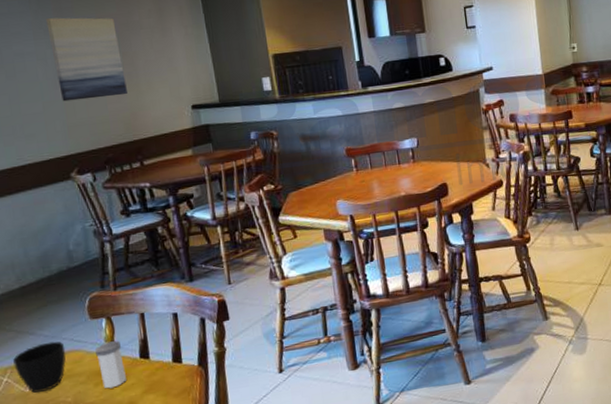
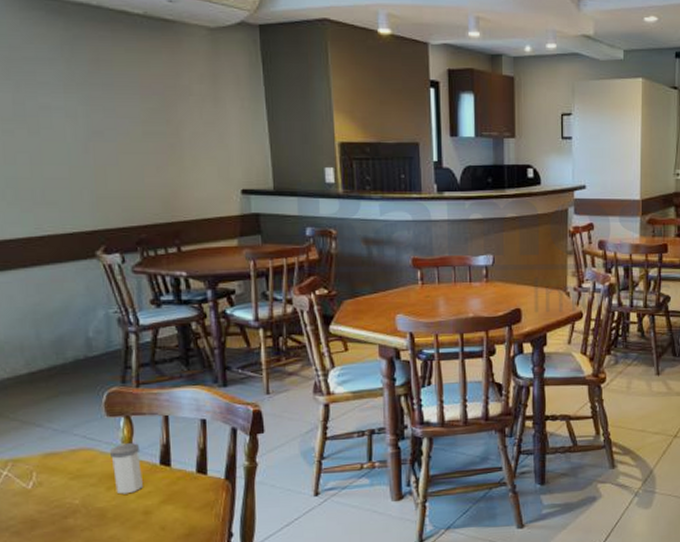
cup: present [13,341,66,393] -> none [16,436,77,492]
wall art: present [46,17,127,102] -> none [80,70,169,169]

